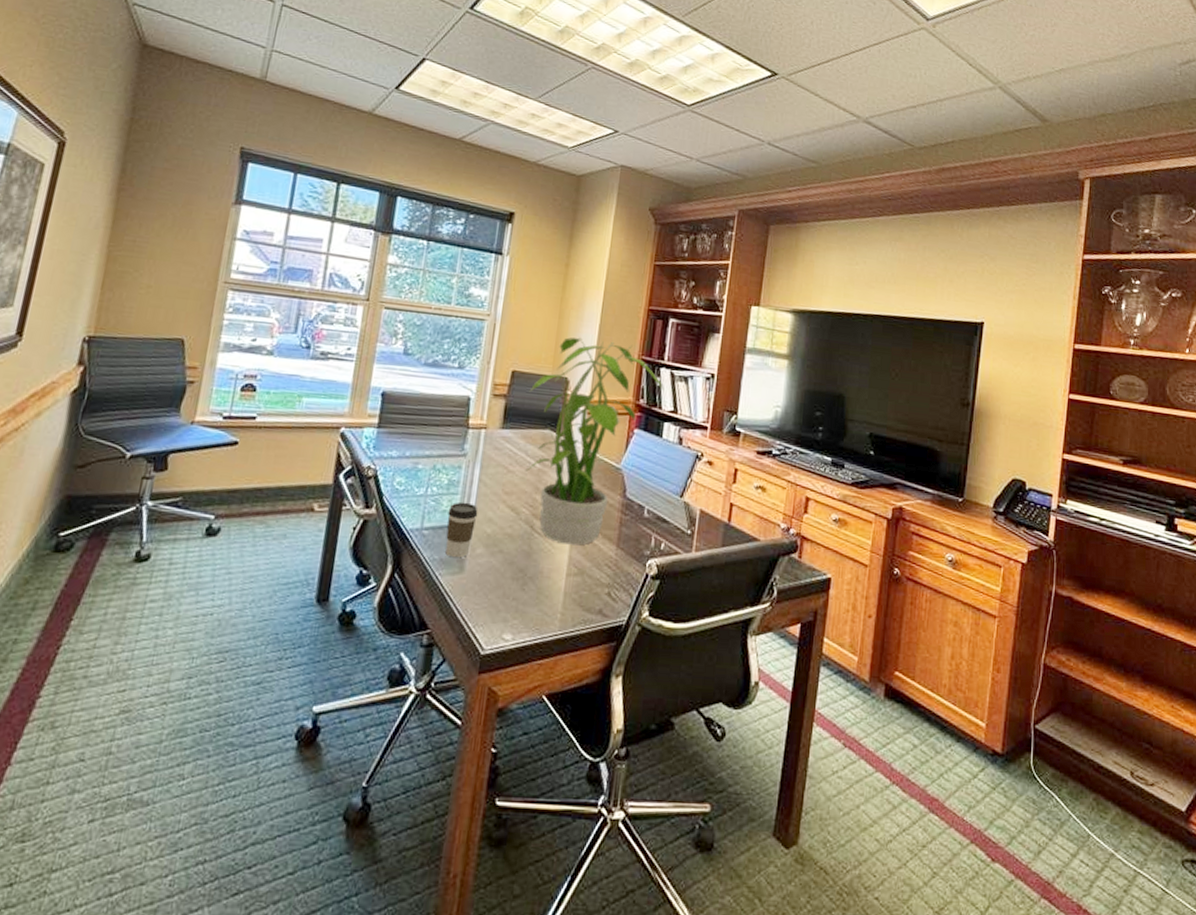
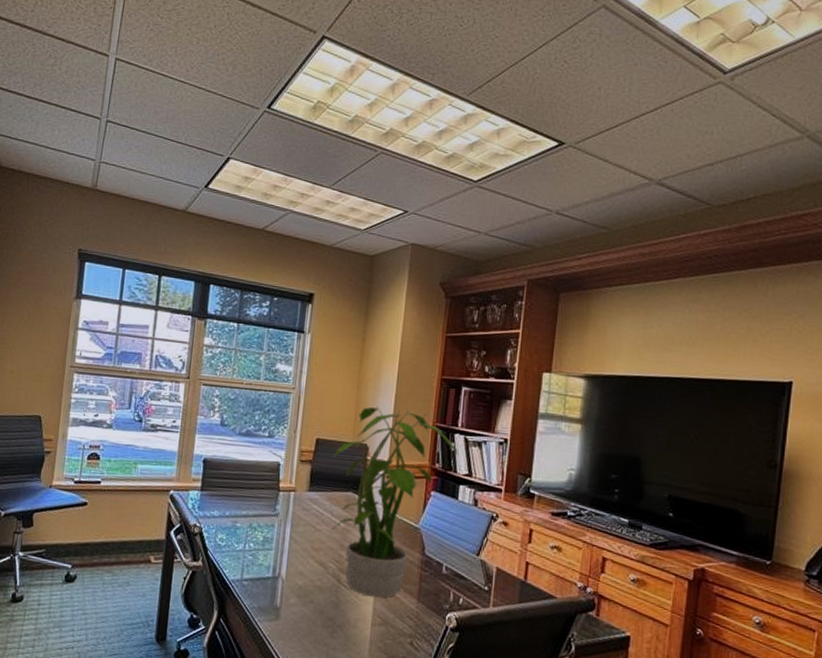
coffee cup: present [445,501,478,558] -> none [263,556,290,607]

